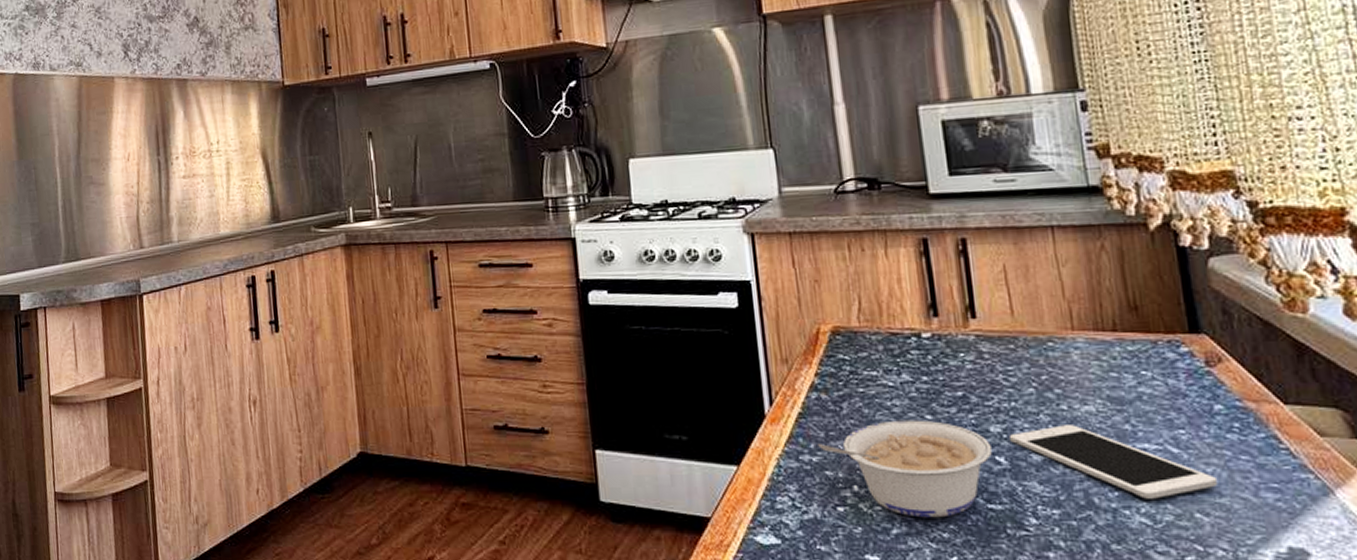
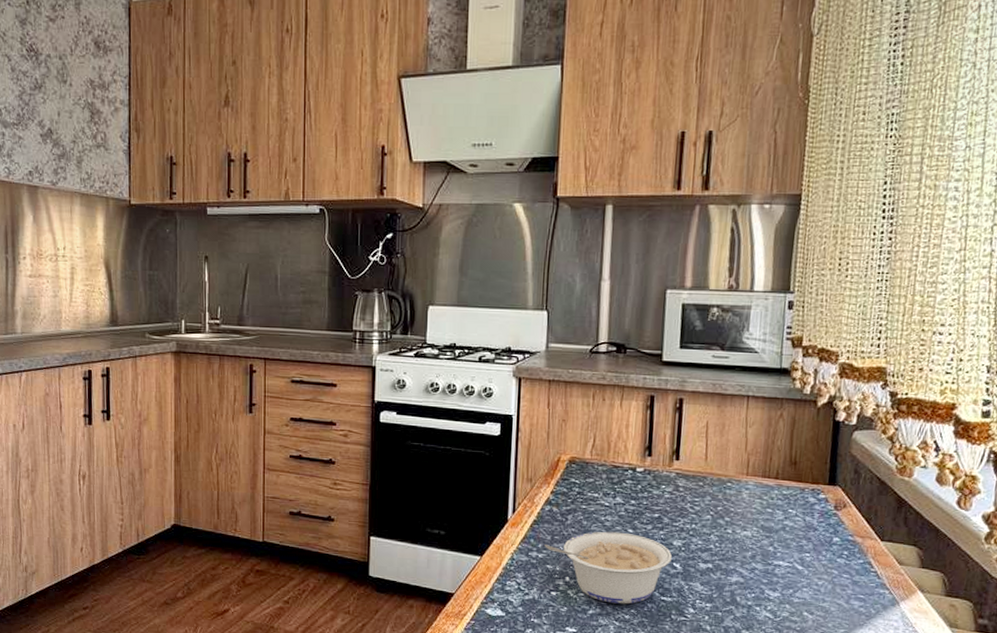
cell phone: present [1010,425,1219,499] -> none [686,544,824,601]

